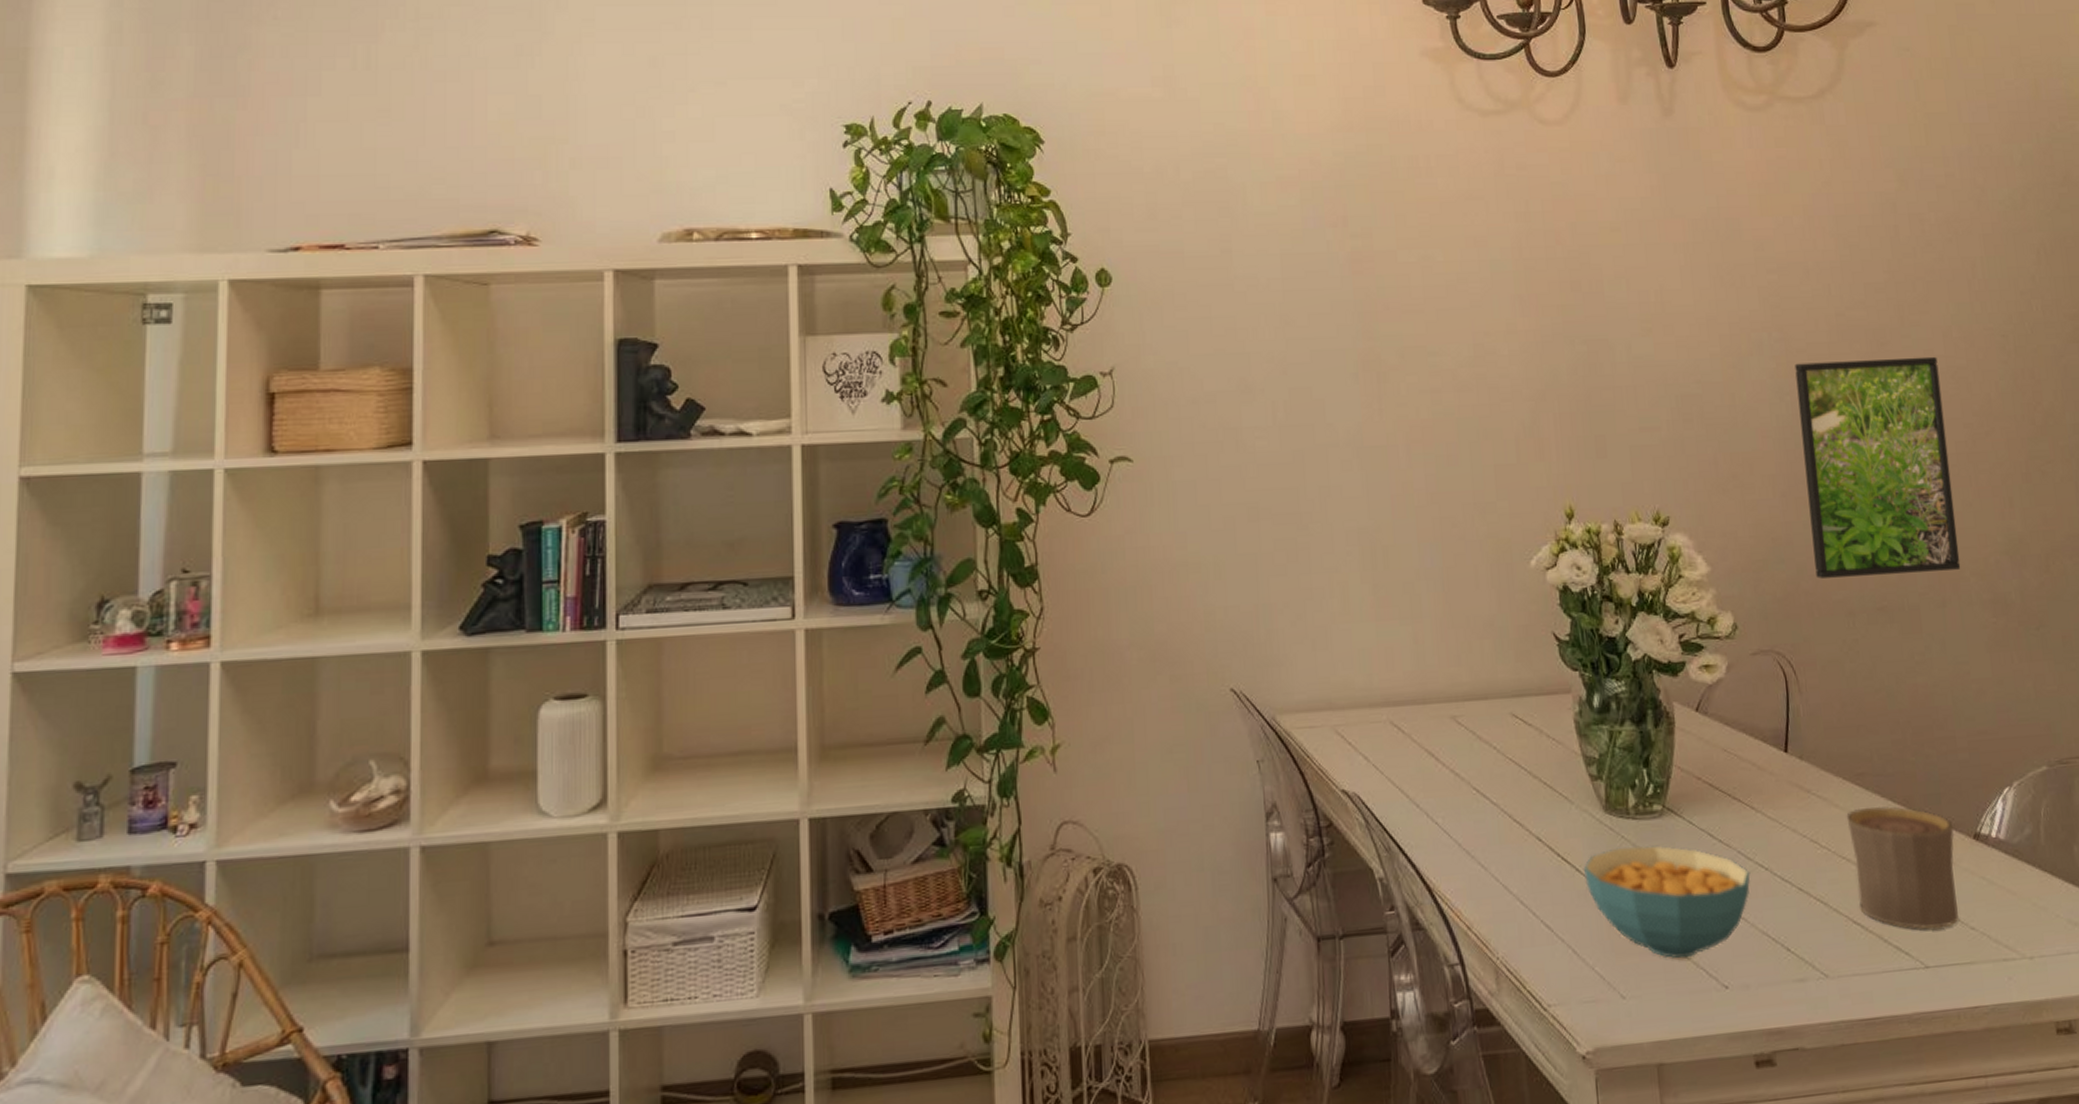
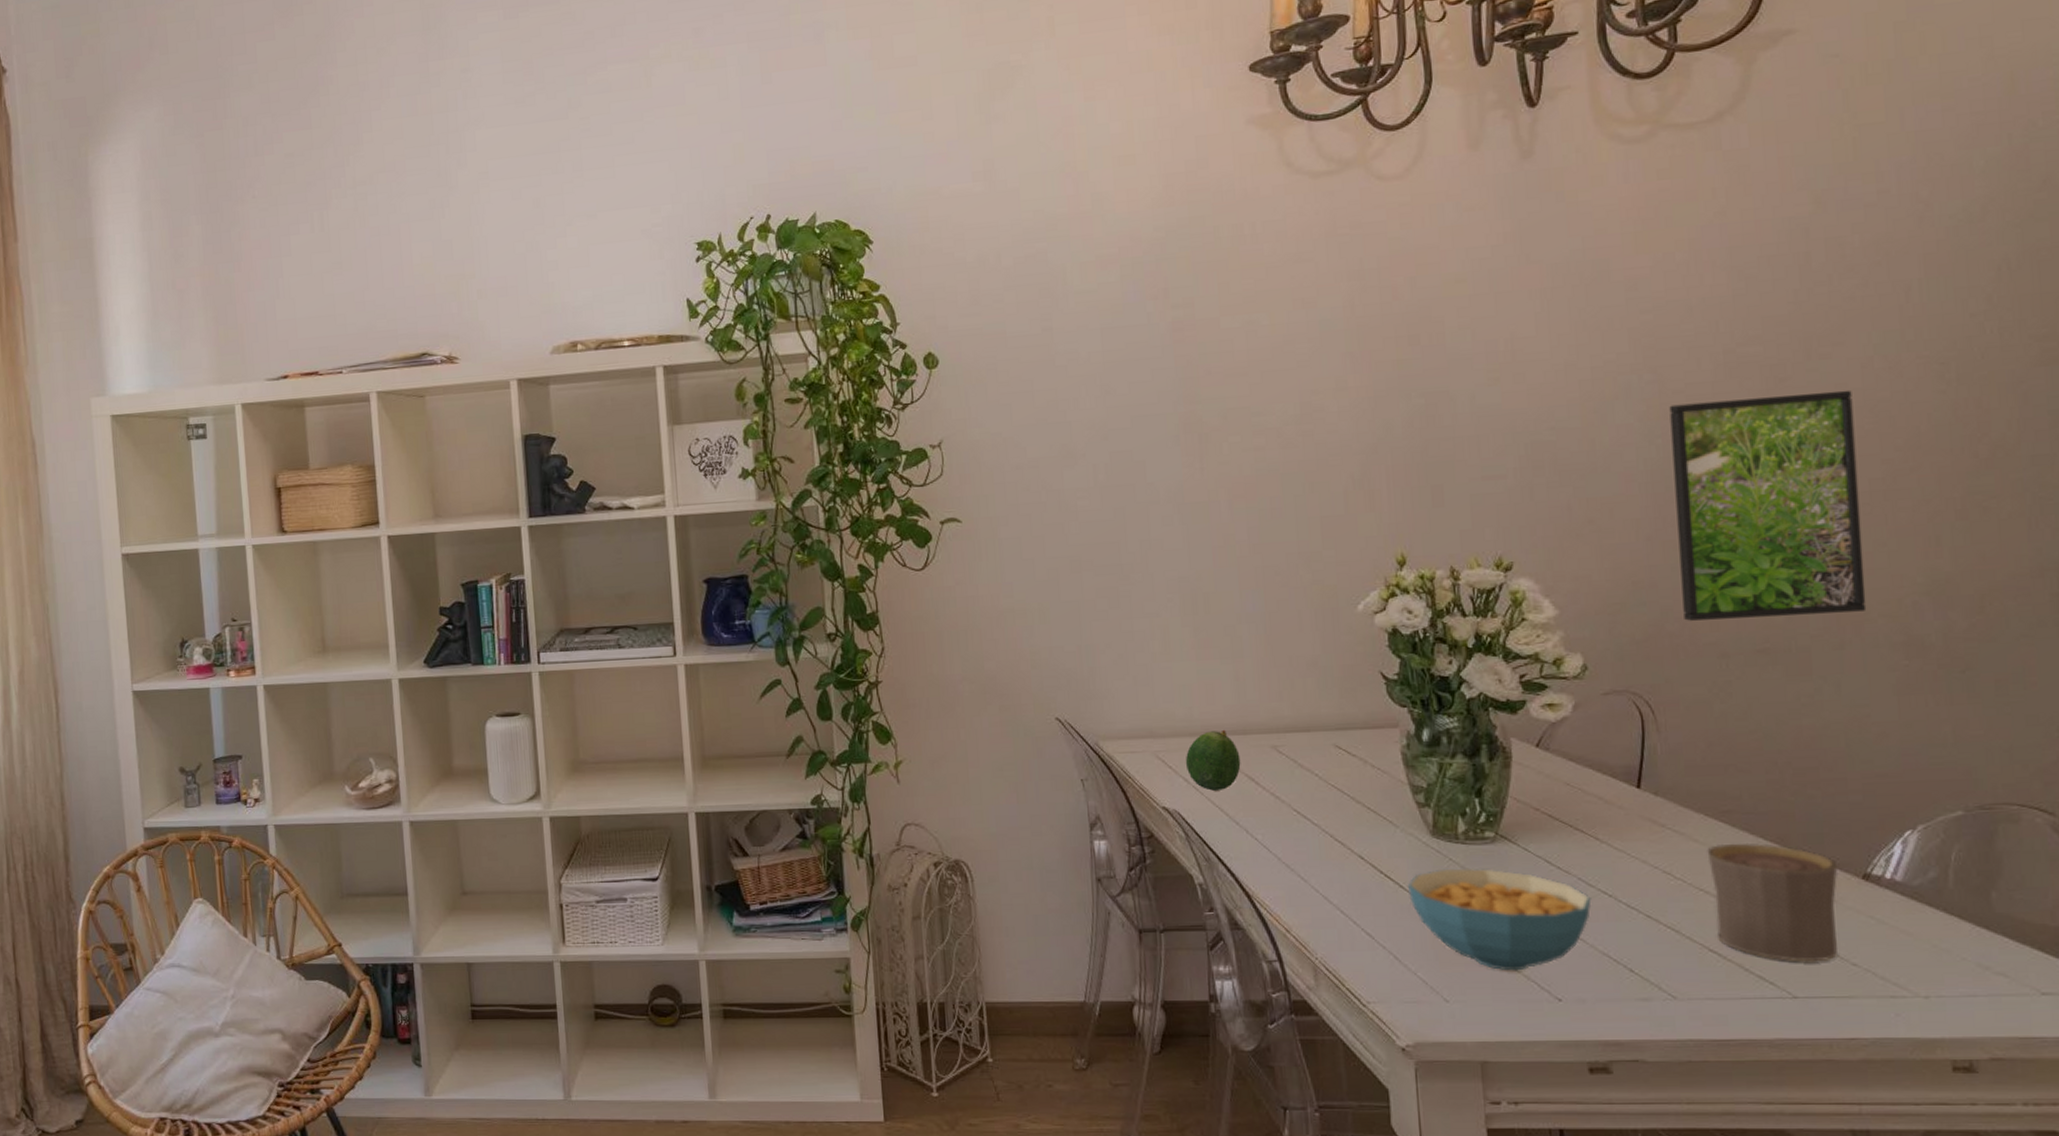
fruit: none [1364,698,1421,769] -> present [1185,729,1241,791]

